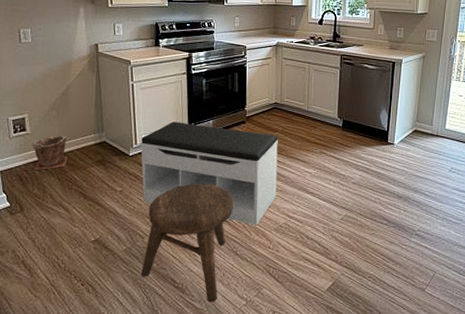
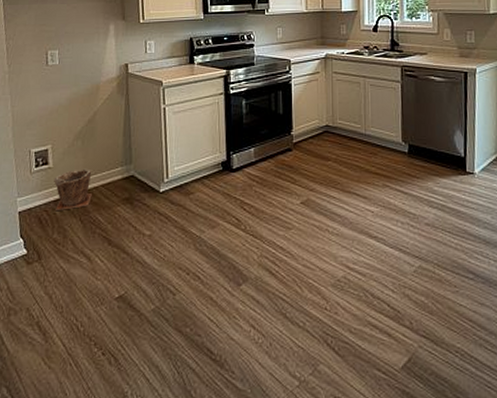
bench: present [140,122,278,225] -> none [172,150,332,279]
stool: present [140,183,234,302] -> none [171,225,281,382]

